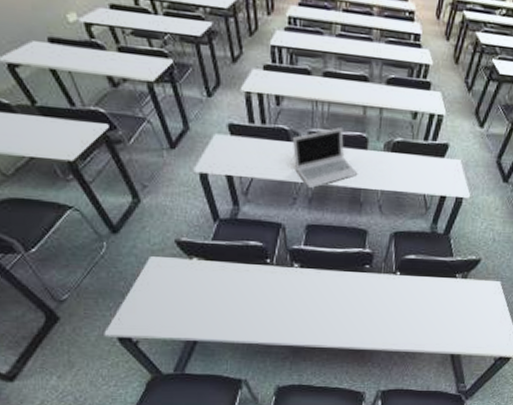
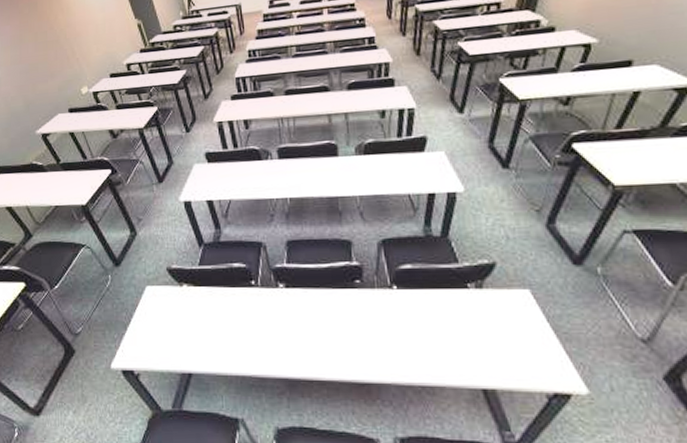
laptop: present [292,127,358,189] -> none [263,139,332,204]

